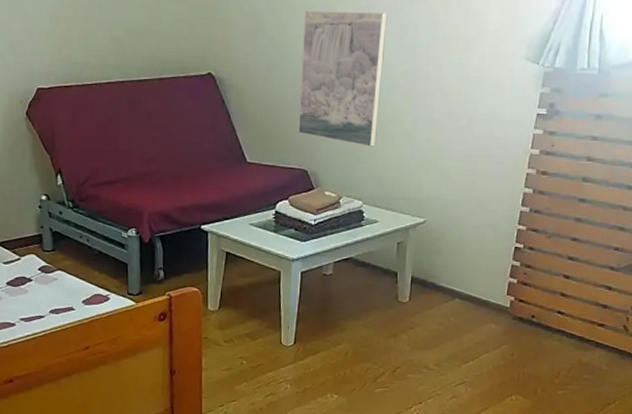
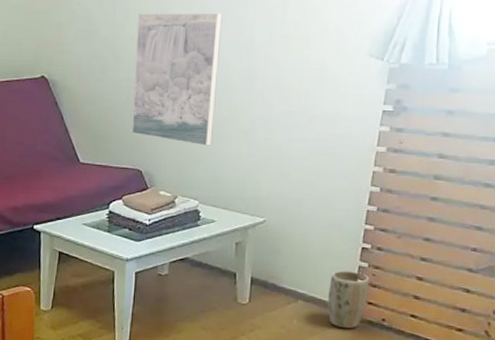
plant pot: none [482,269,521,326] -> present [327,270,369,329]

